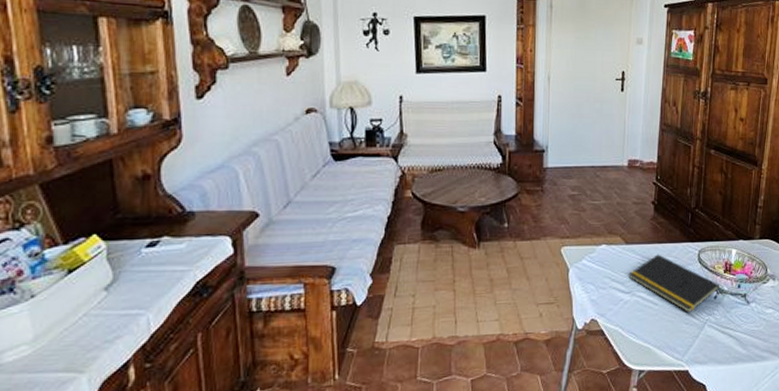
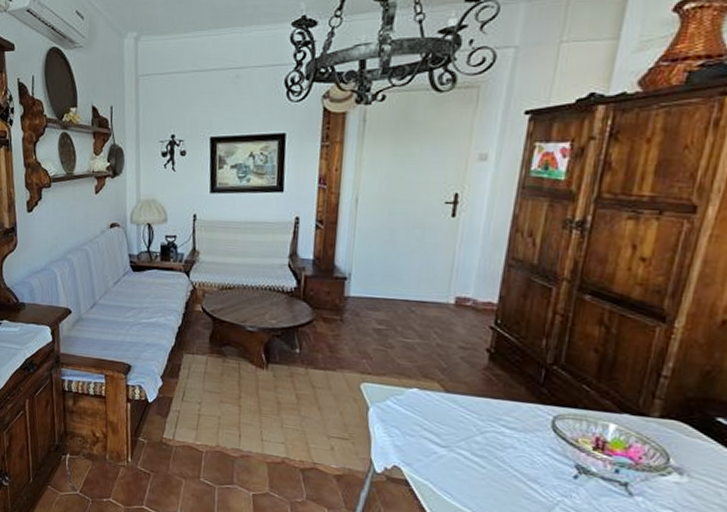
notepad: present [628,254,720,314] -> none [446,410,585,488]

